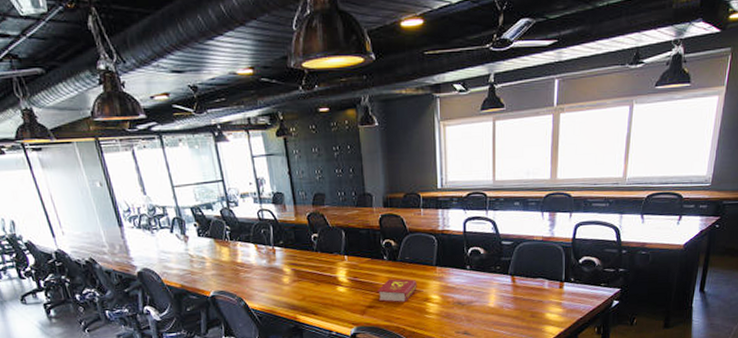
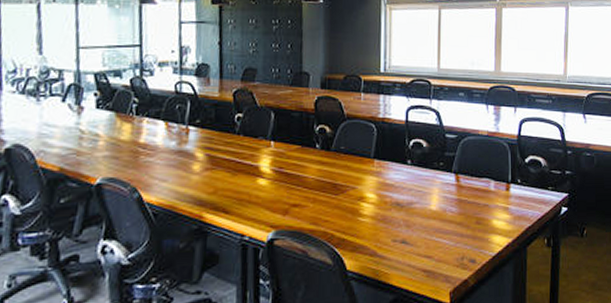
book: present [376,278,417,303] -> none [304,171,351,202]

